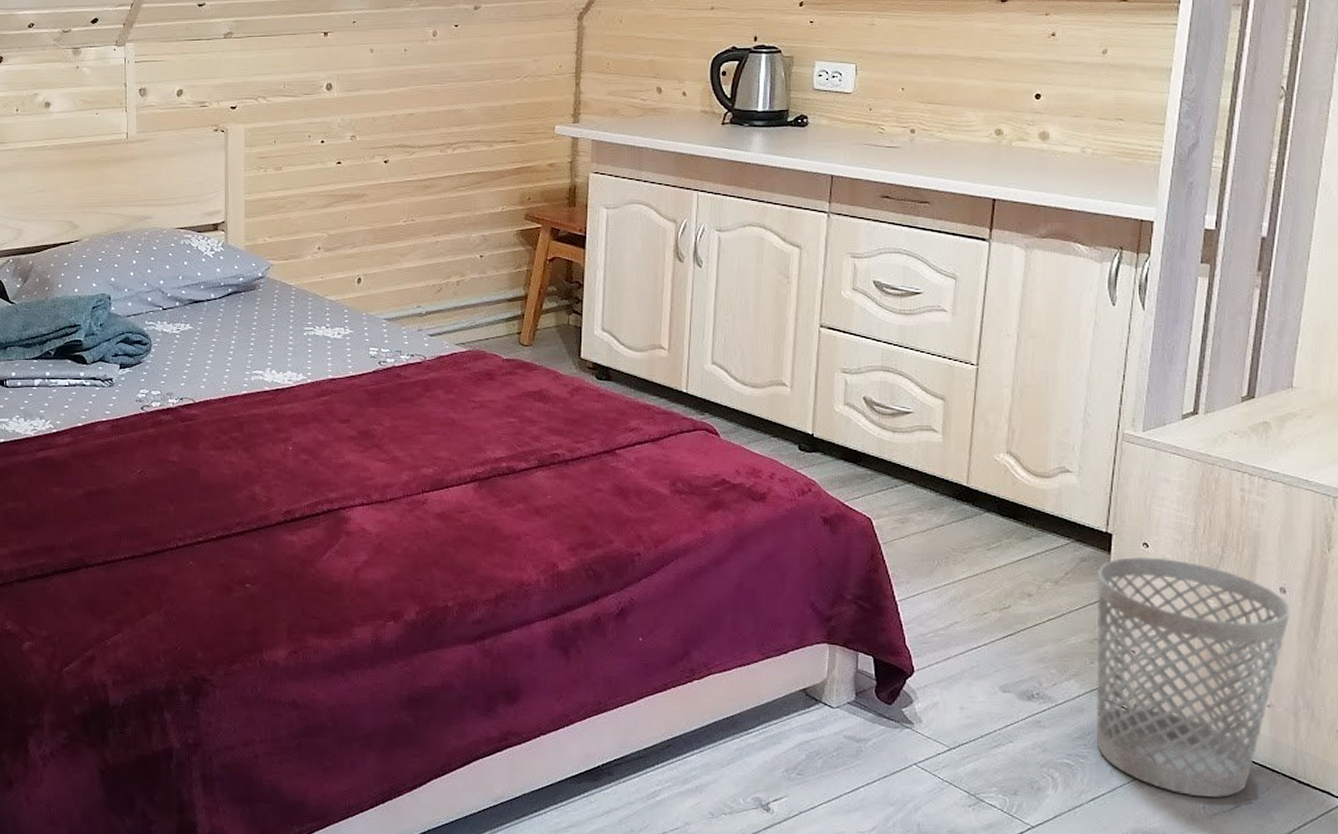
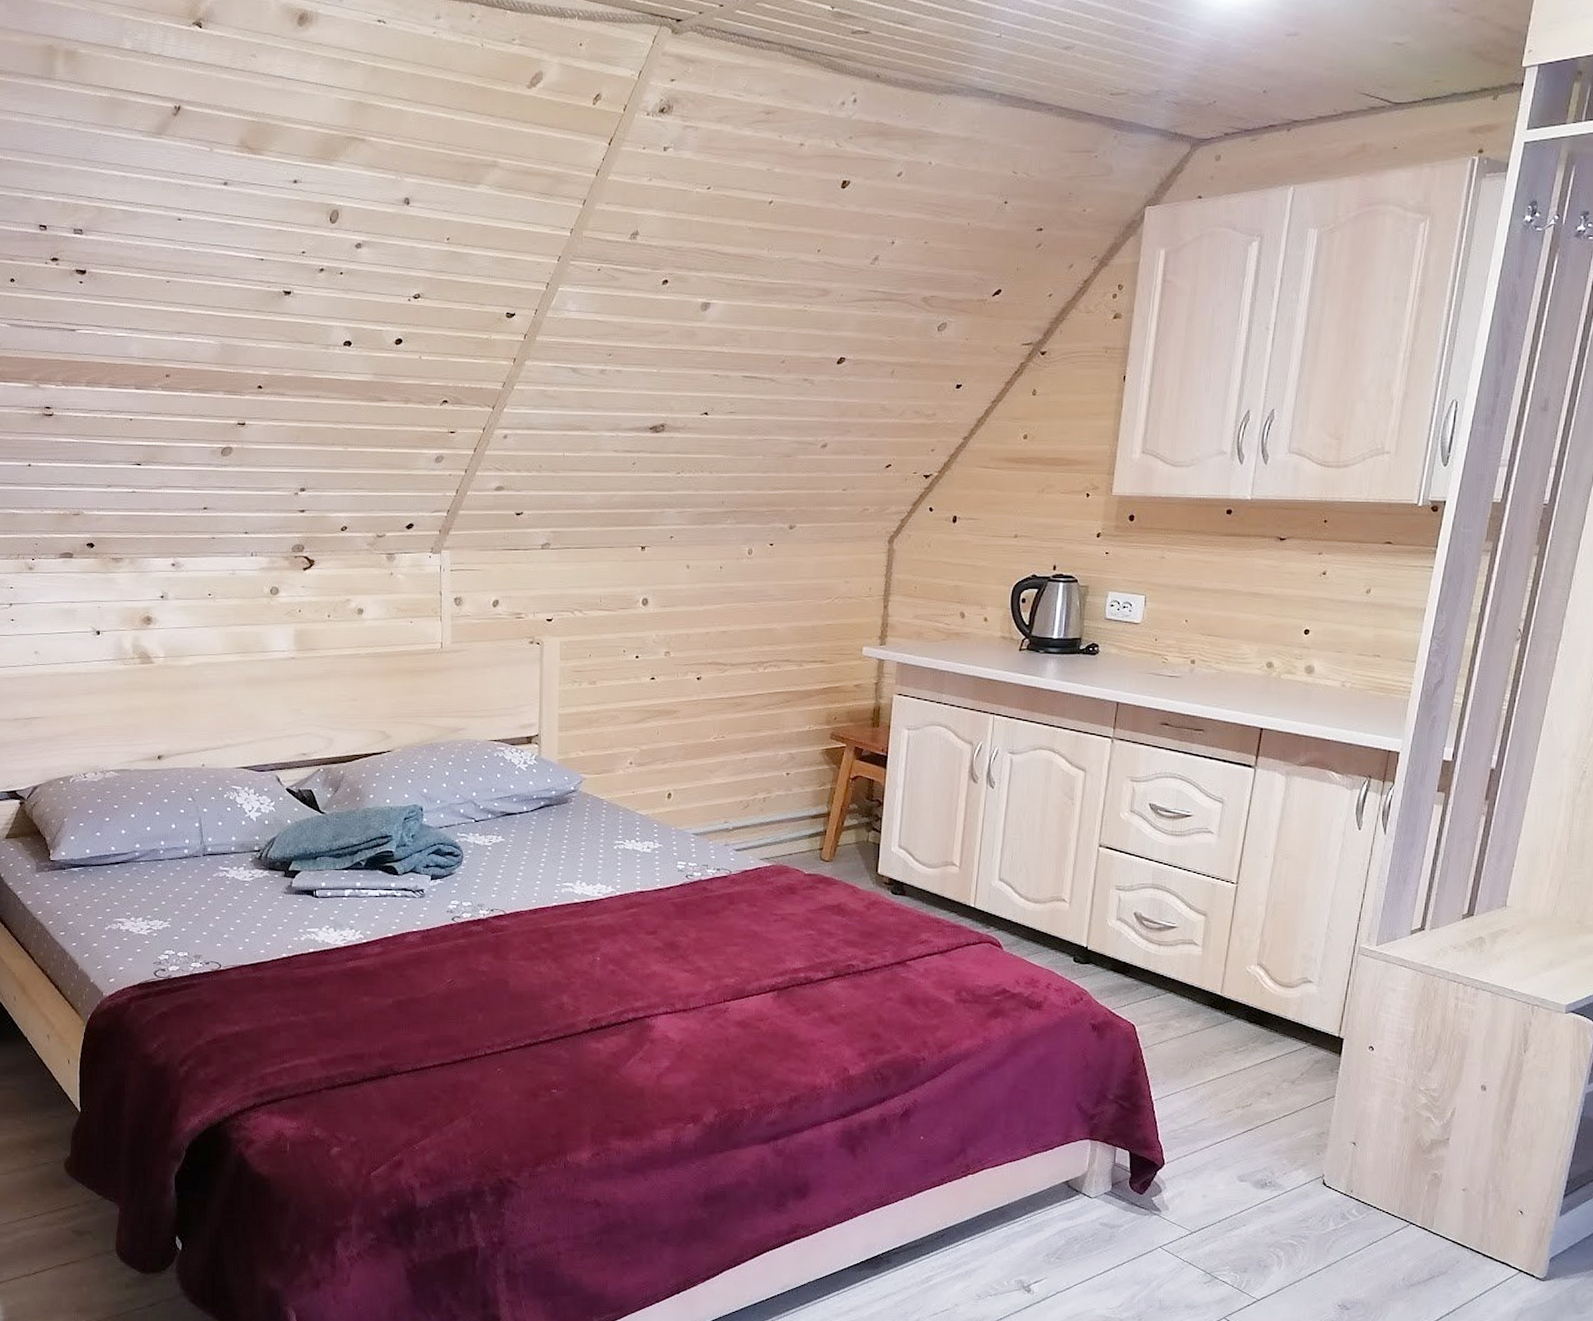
wastebasket: present [1096,557,1291,797] -> none [1317,1059,1489,1270]

